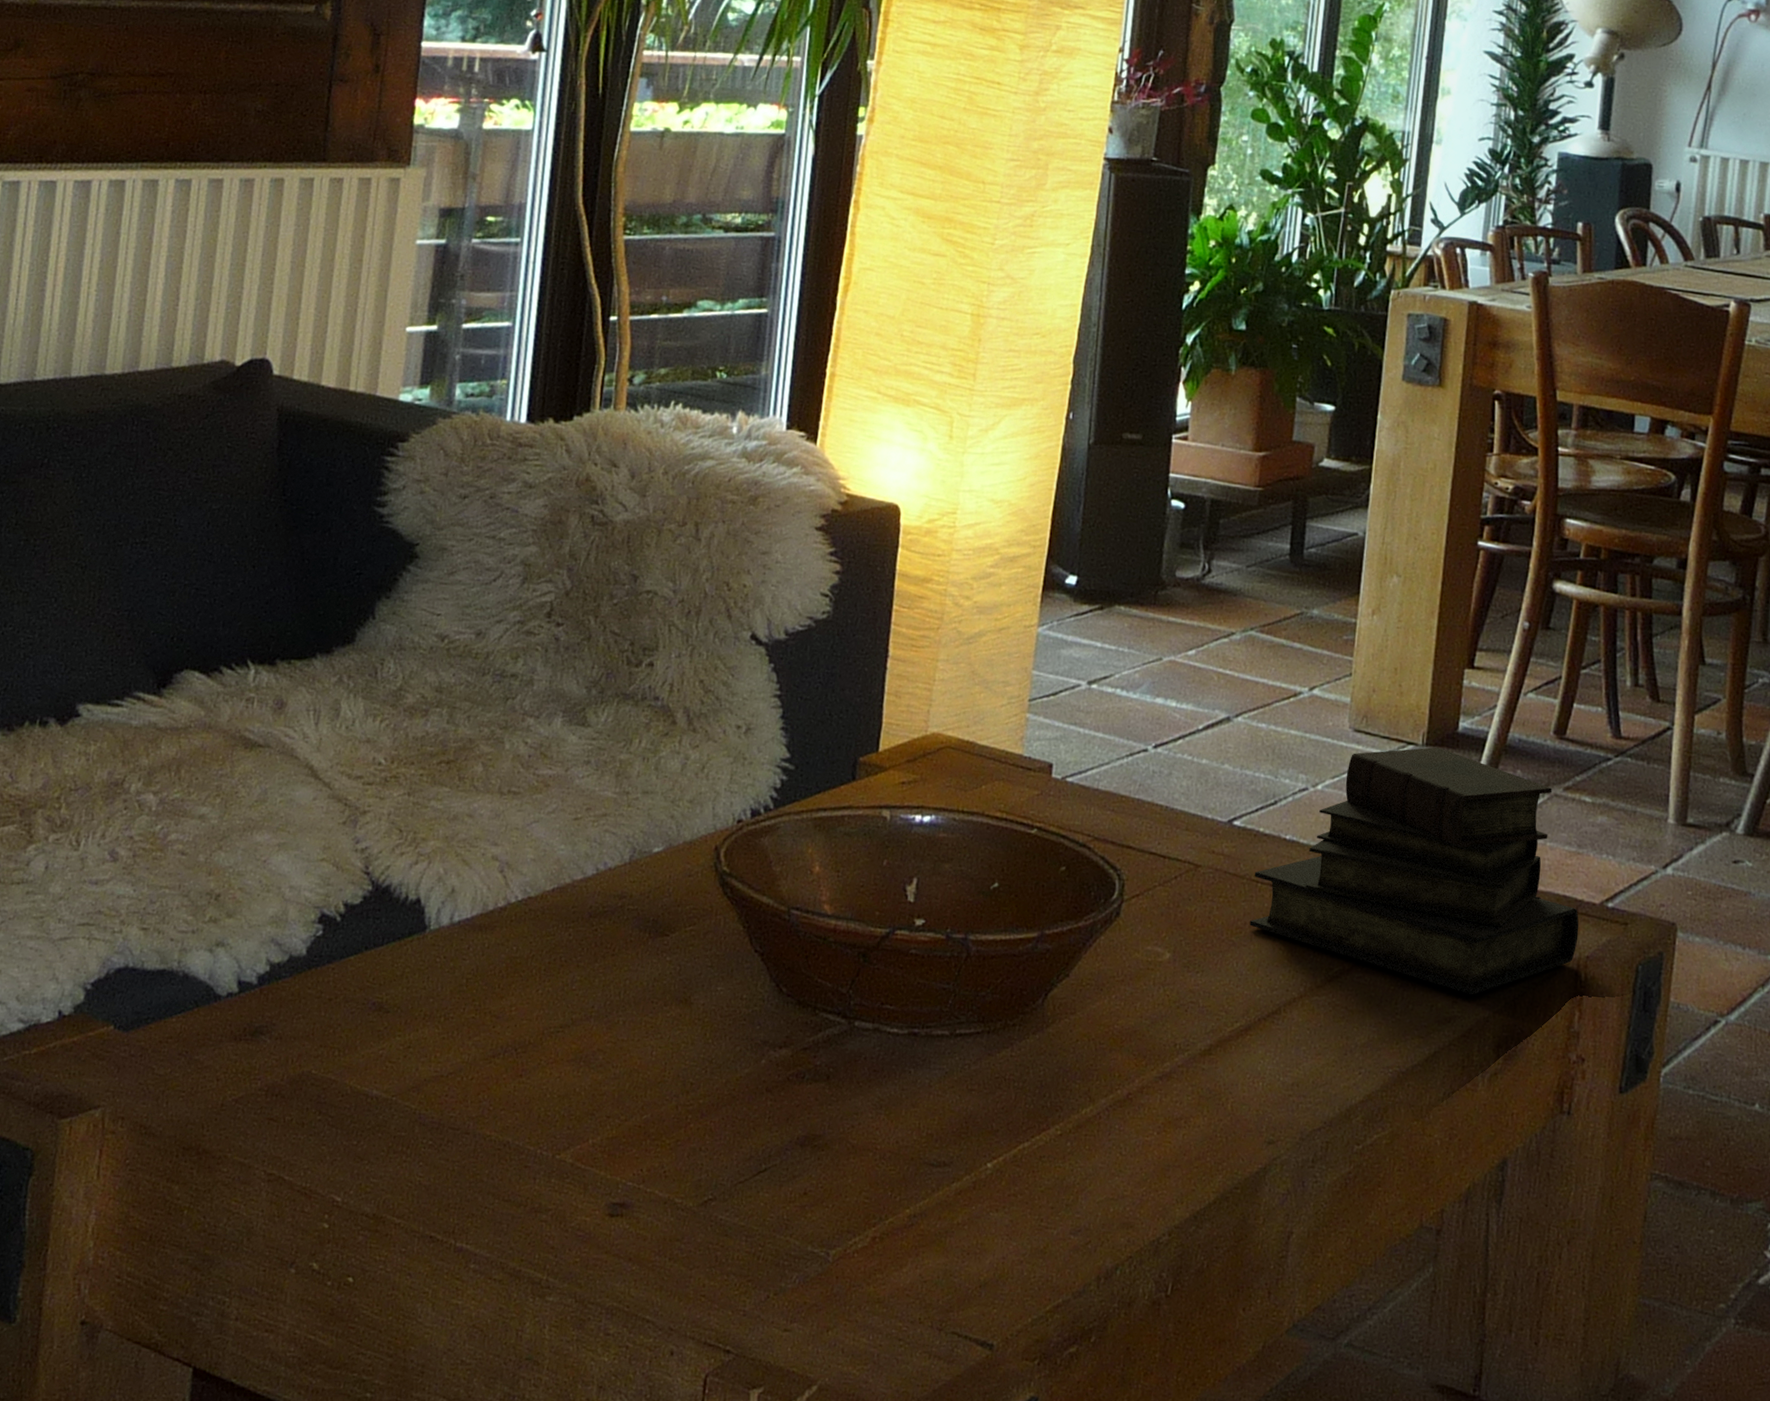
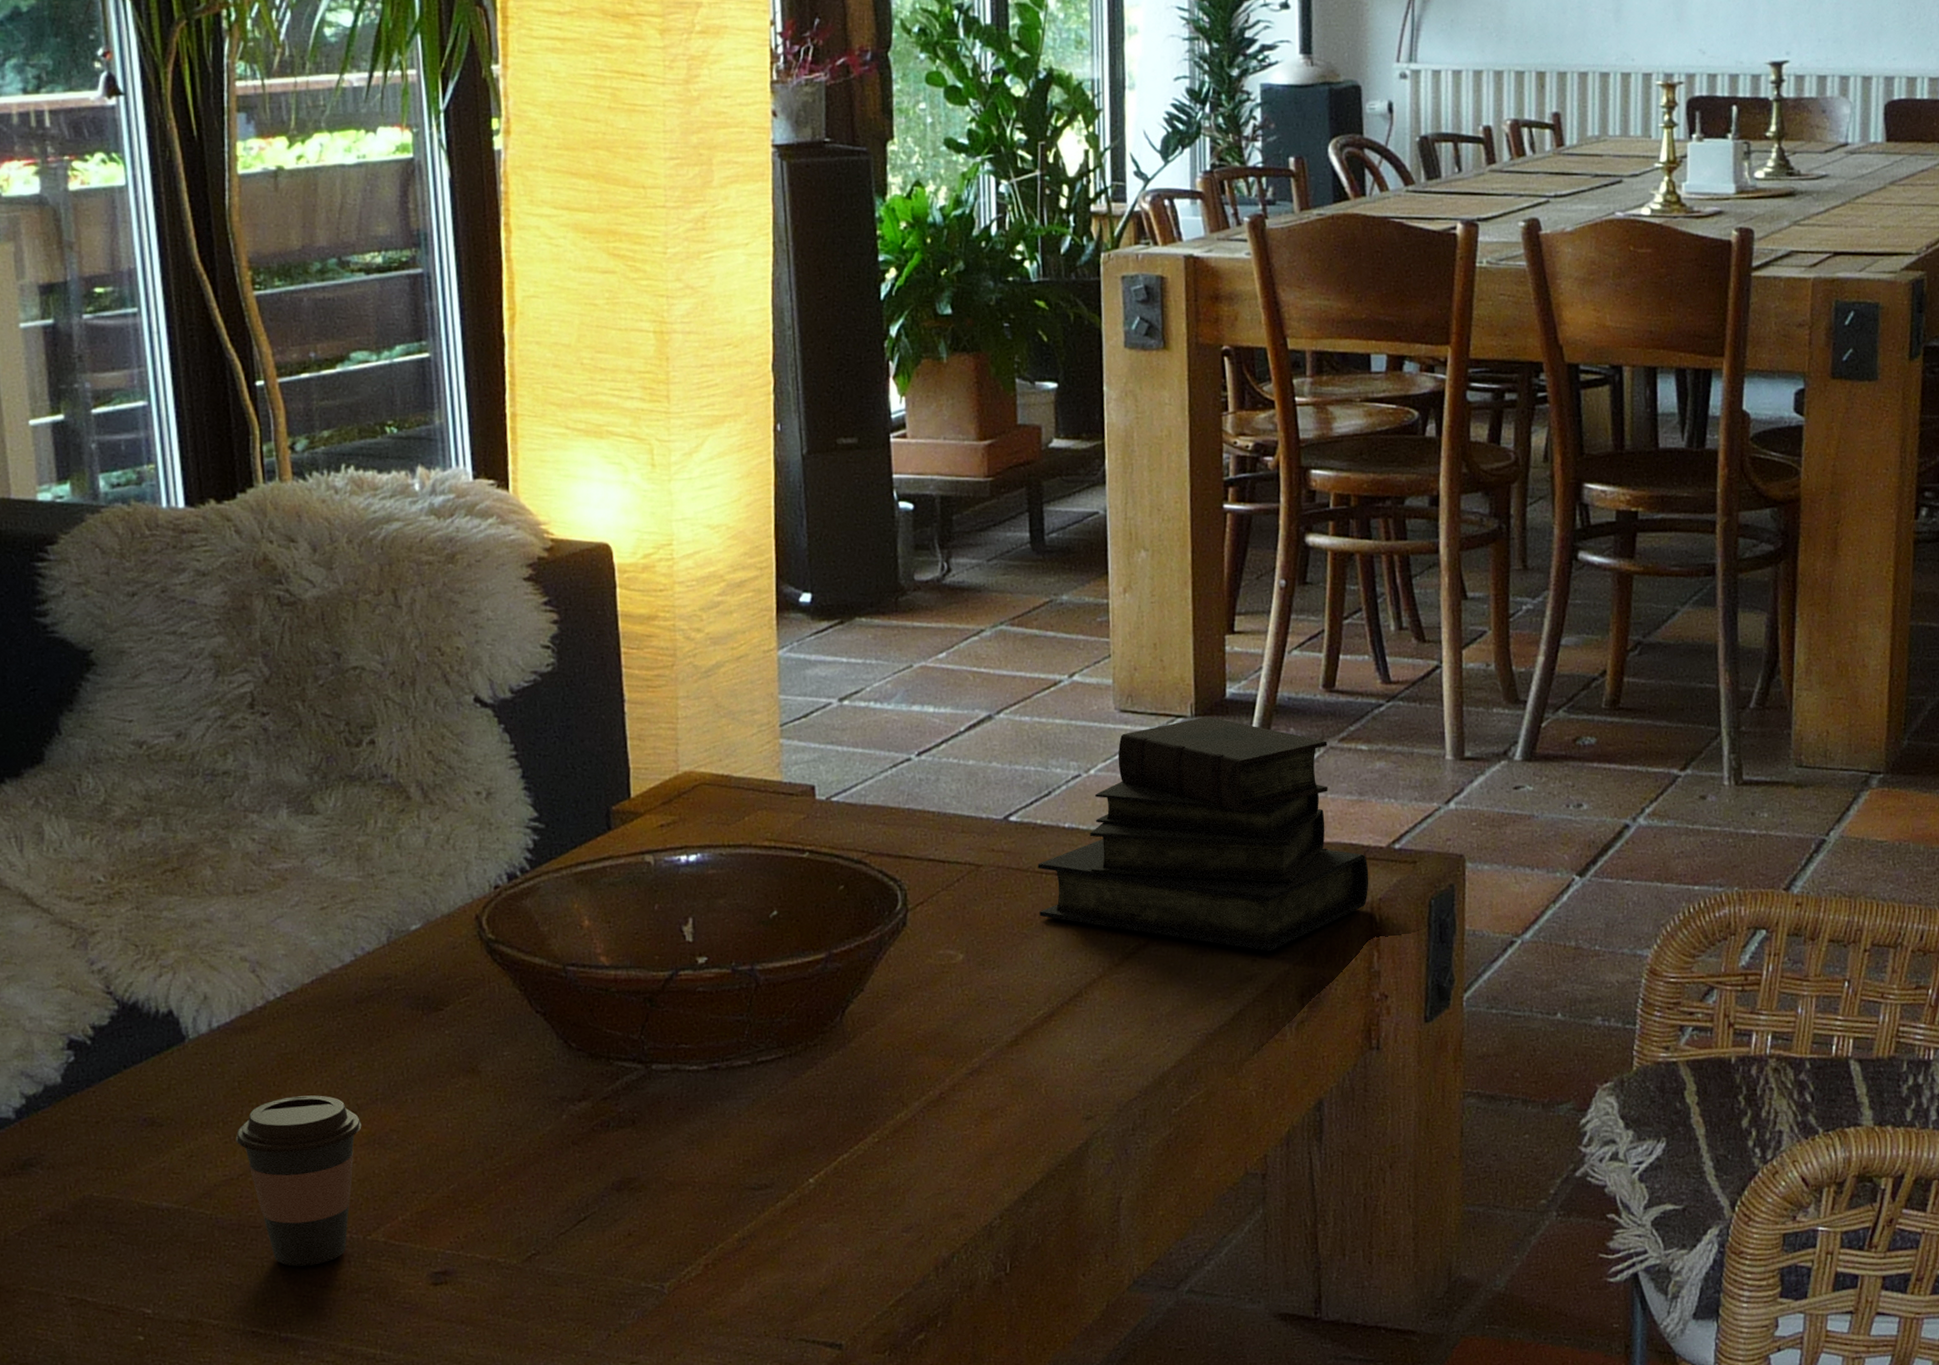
coffee cup: none [453,1001,573,1177] -> present [235,1095,362,1266]

